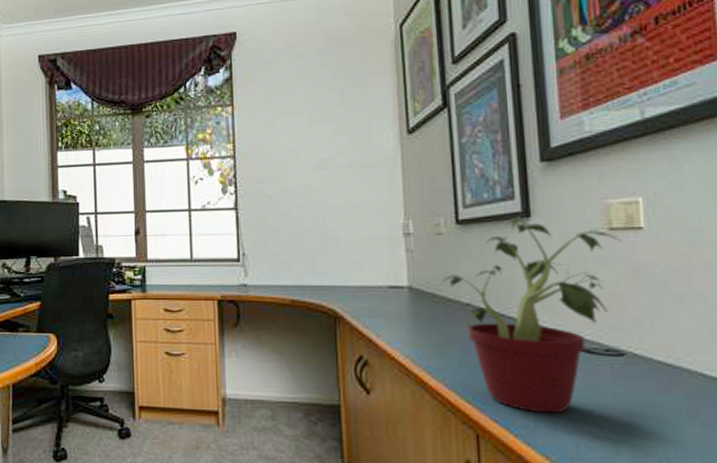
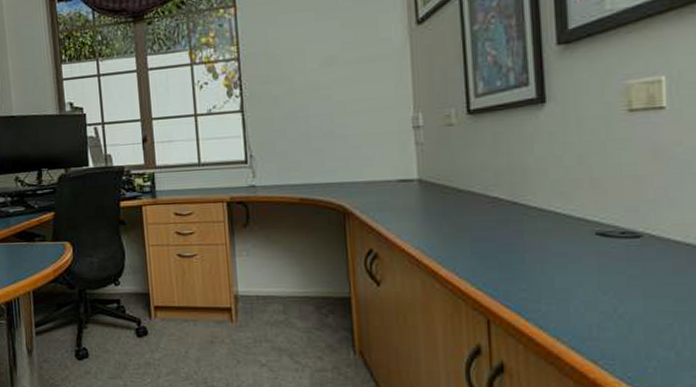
potted plant: present [442,216,621,414] -> none [453,103,641,297]

